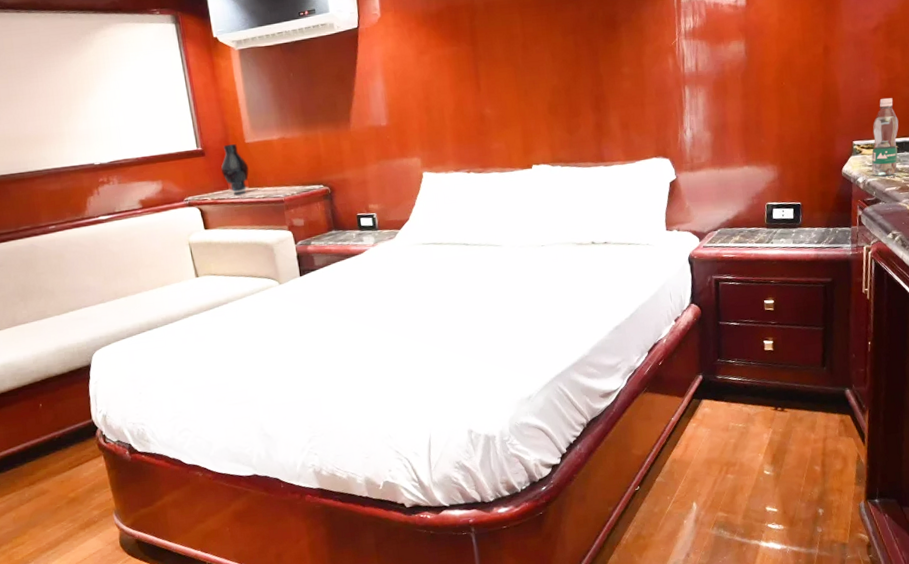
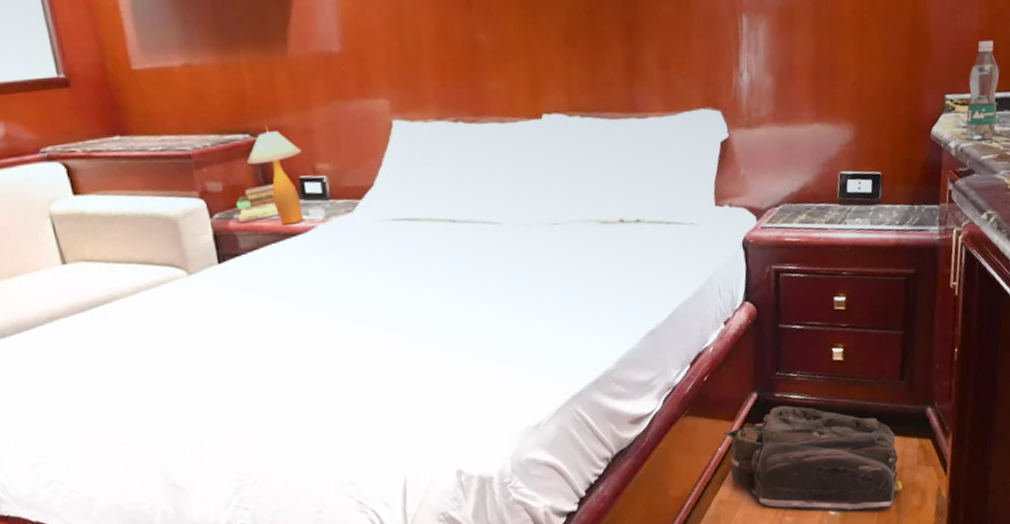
vase: present [220,144,250,196] -> none [95,71,141,147]
books: none [313,219,354,248] -> present [236,184,295,223]
table lamp: none [320,179,360,249] -> present [246,126,305,225]
duffel bag: none [676,385,826,472] -> present [724,405,902,512]

